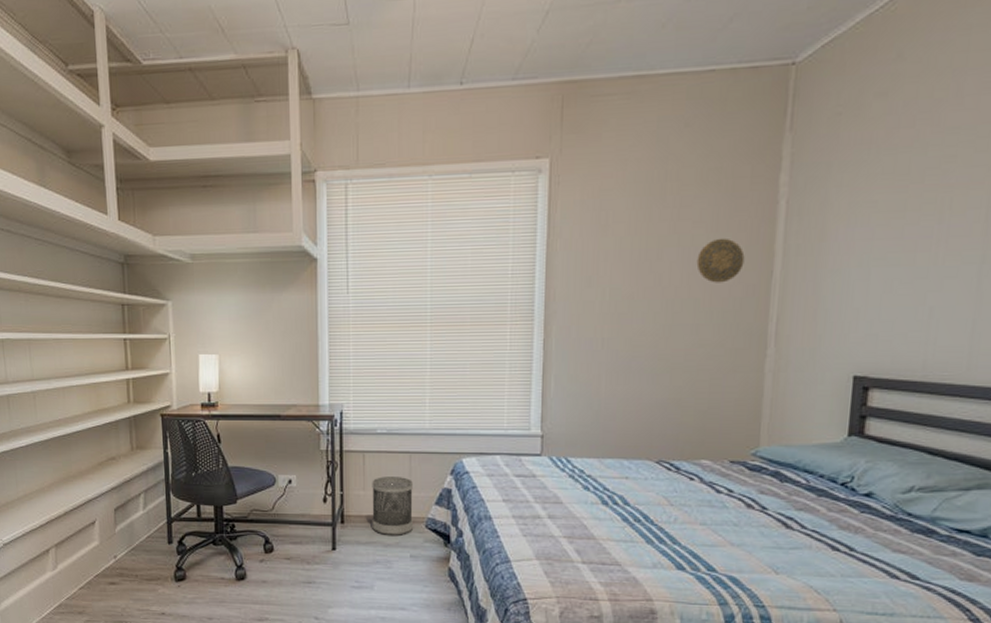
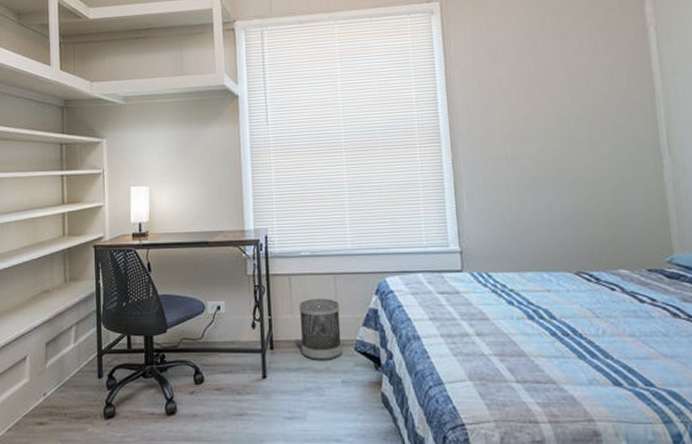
decorative plate: present [696,238,745,283] -> none [583,62,627,102]

